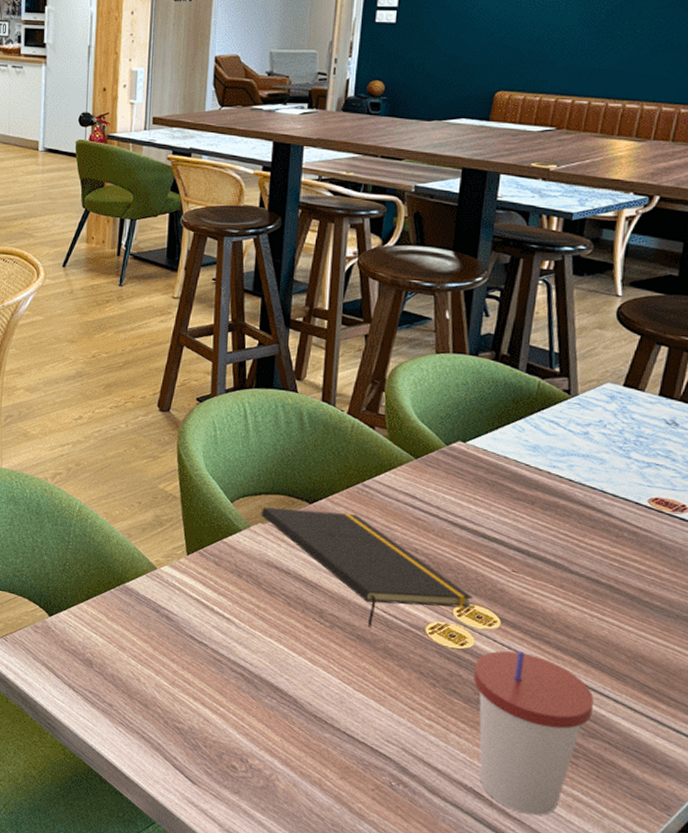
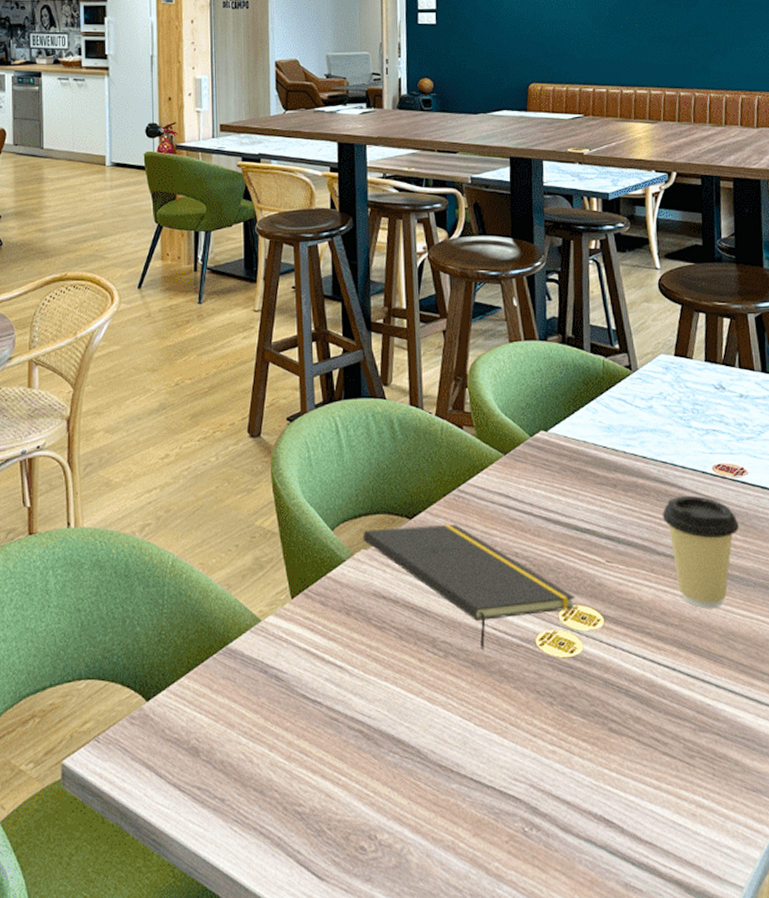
cup: present [474,650,594,816] -> none [586,648,699,835]
coffee cup: none [581,522,670,632] -> present [662,495,740,609]

